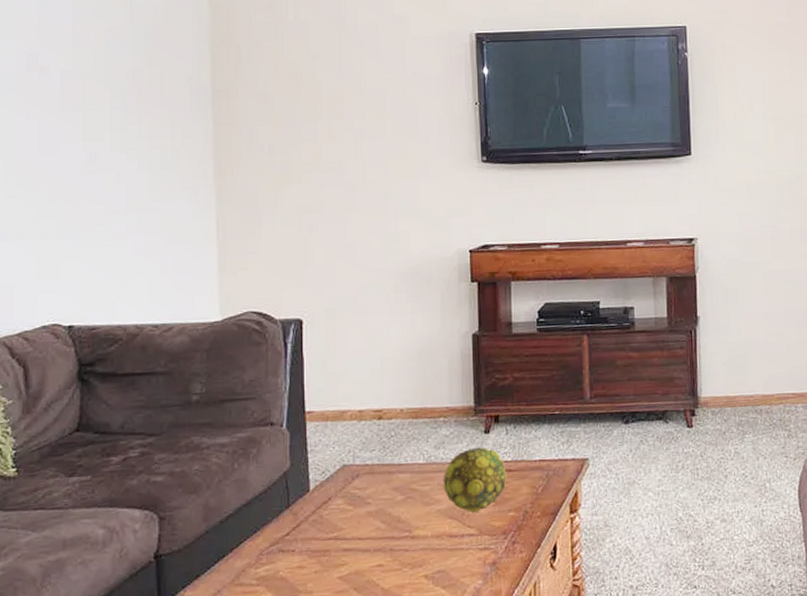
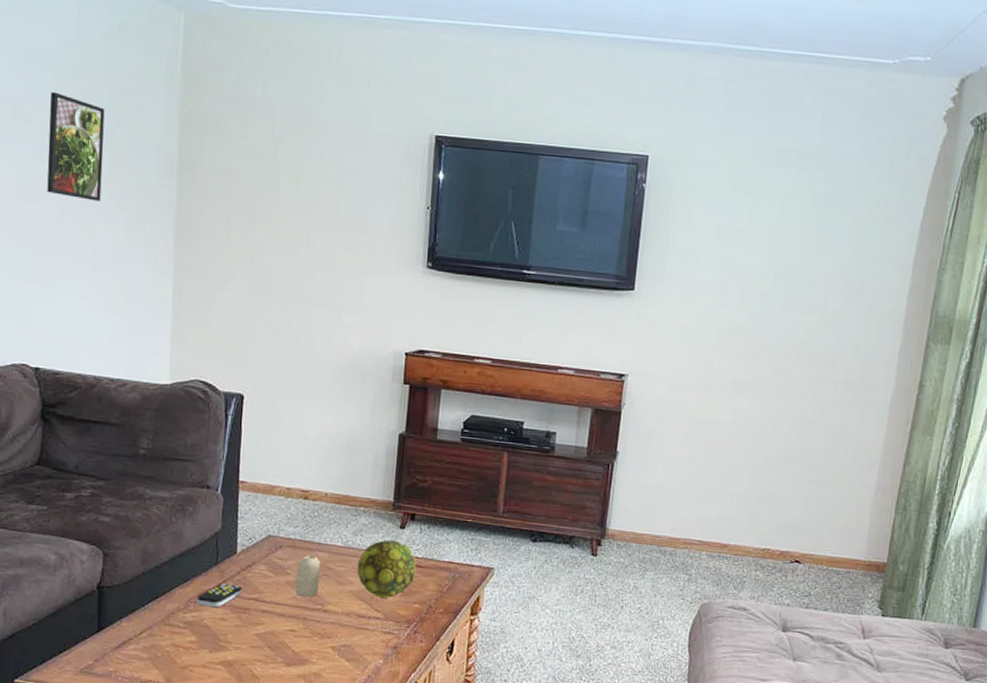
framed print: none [69,40,131,143] -> present [47,92,105,201]
remote control: none [269,526,319,556] -> present [197,583,242,608]
candle: none [377,478,404,526] -> present [295,554,321,597]

